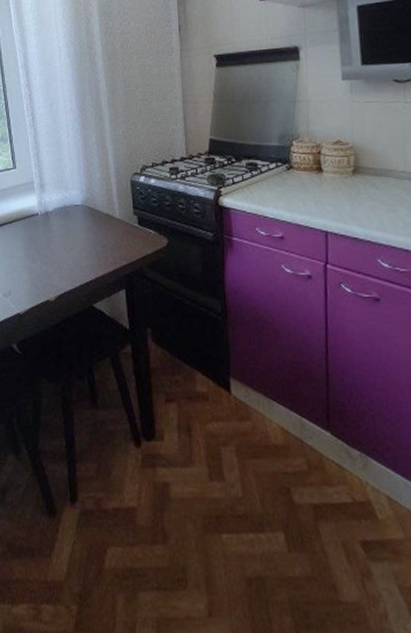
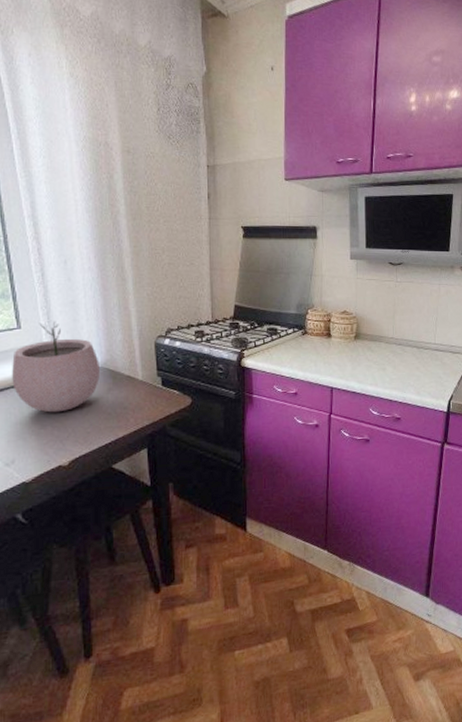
plant pot: none [9,161,82,248] -> present [12,321,101,413]

